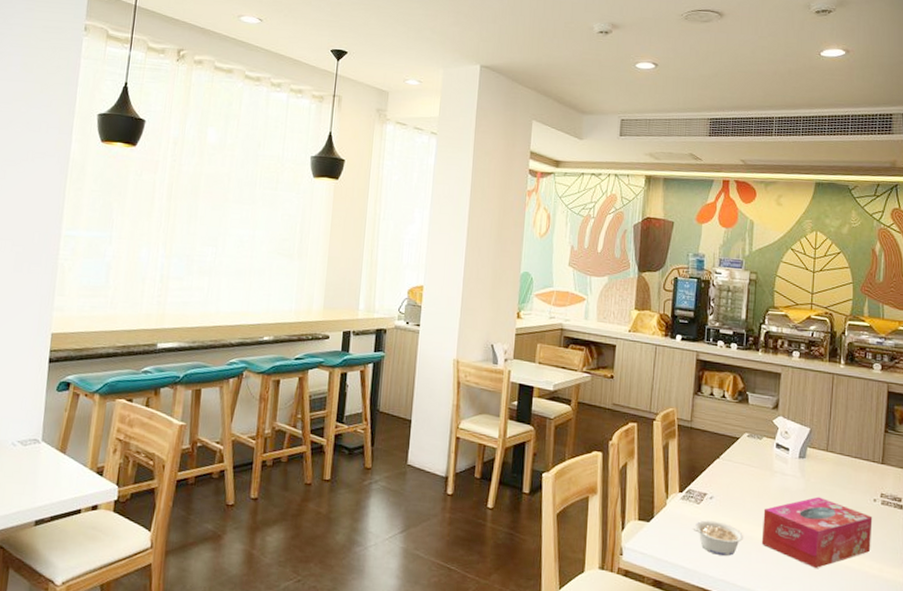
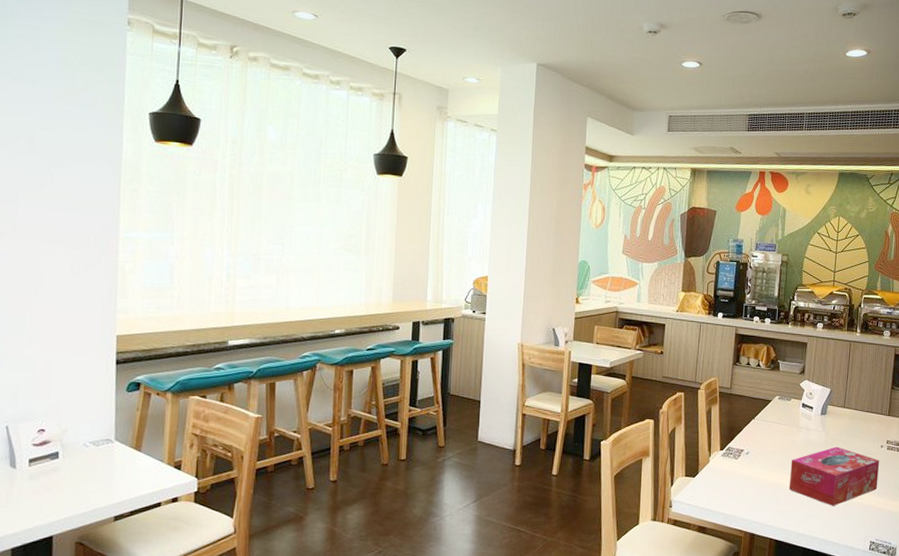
legume: present [693,520,744,556] -> none [732,472,775,501]

